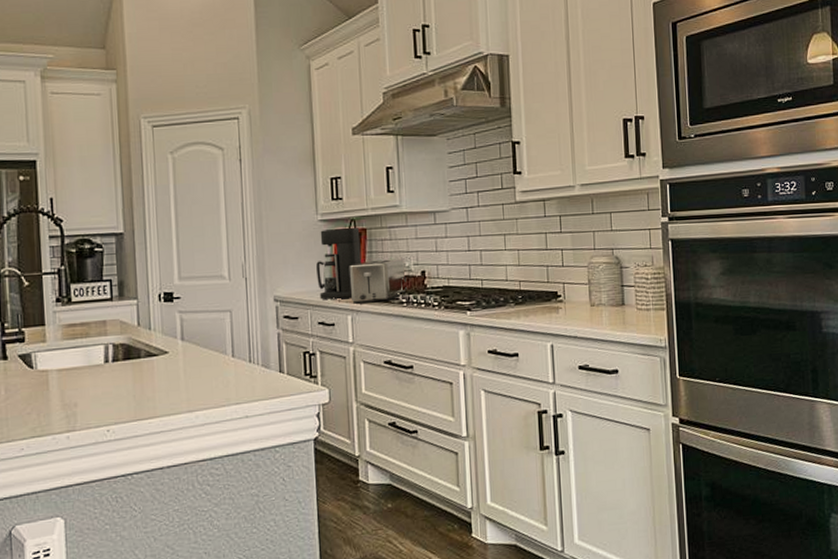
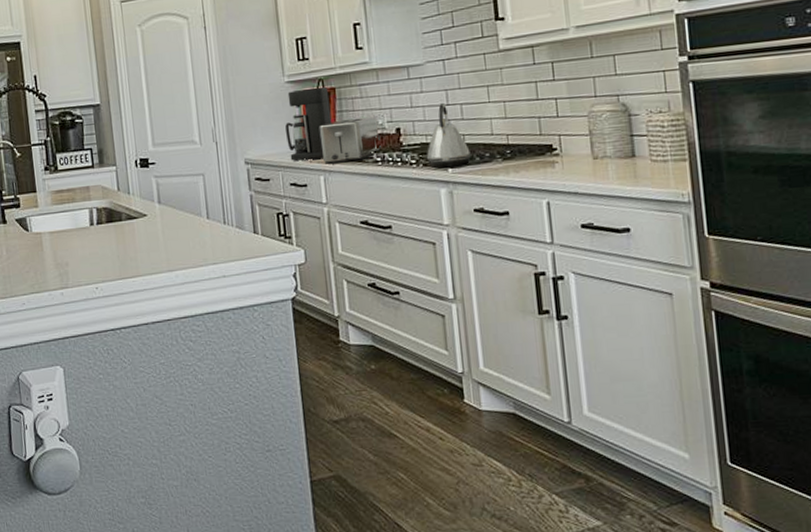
kettle: none [447,248,487,312] -> present [426,102,471,170]

